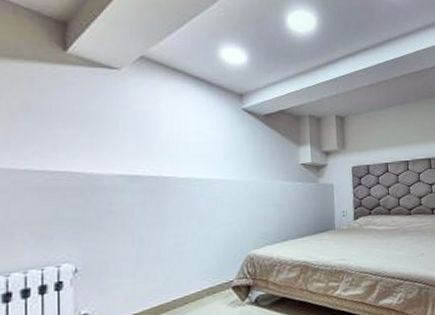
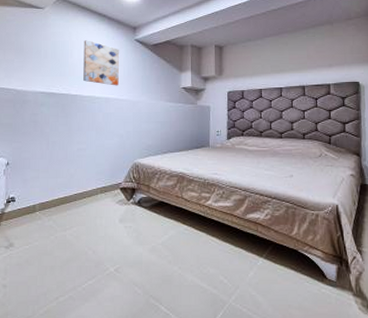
wall art: none [176,109,224,165] -> present [83,40,120,86]

